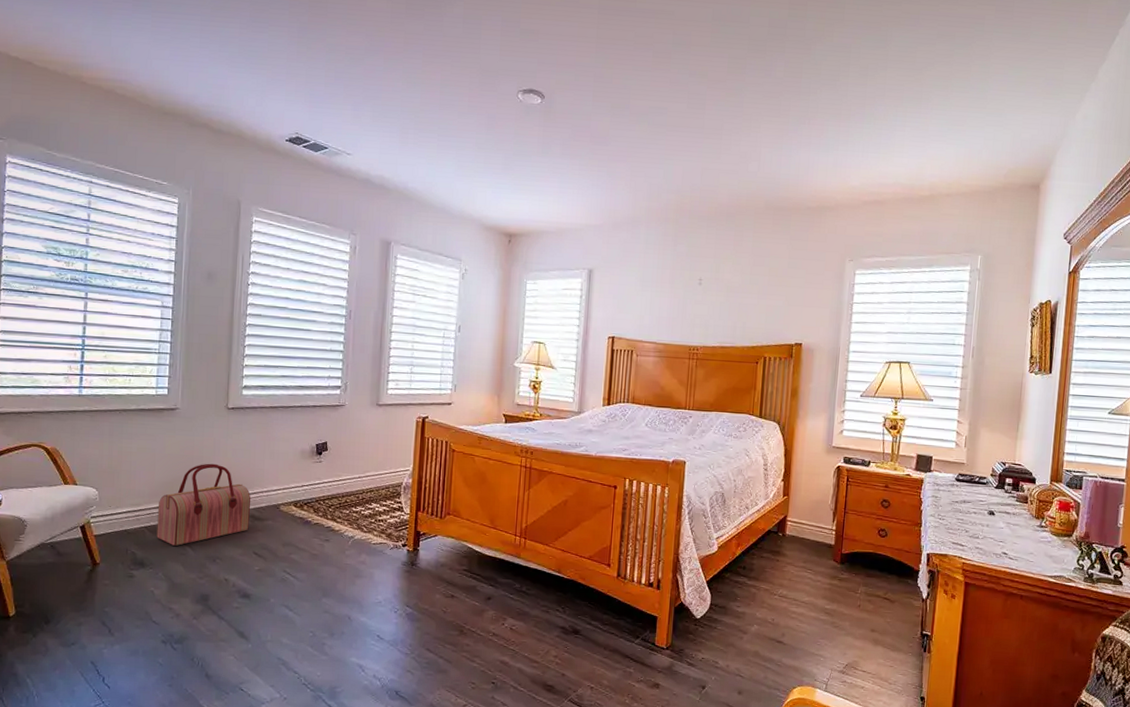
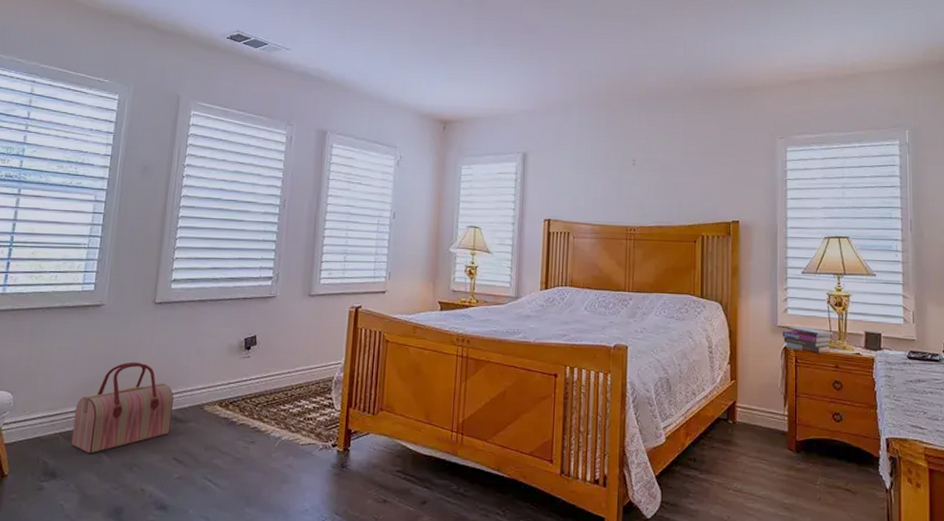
books: none [836,447,887,474] -> present [782,326,834,354]

